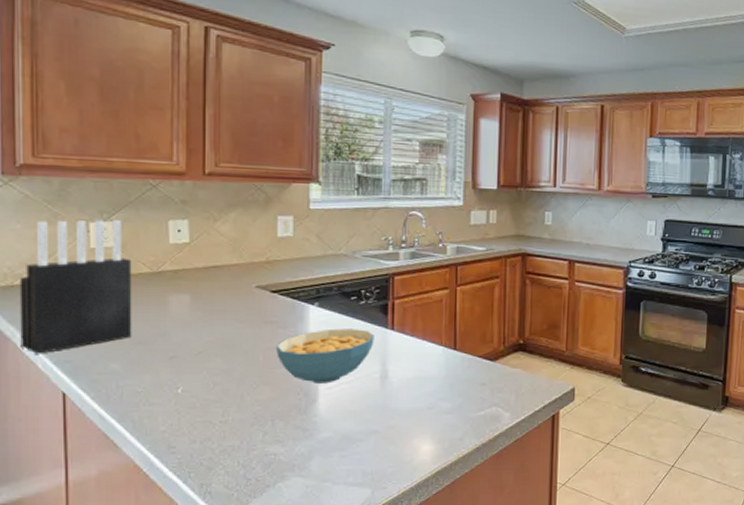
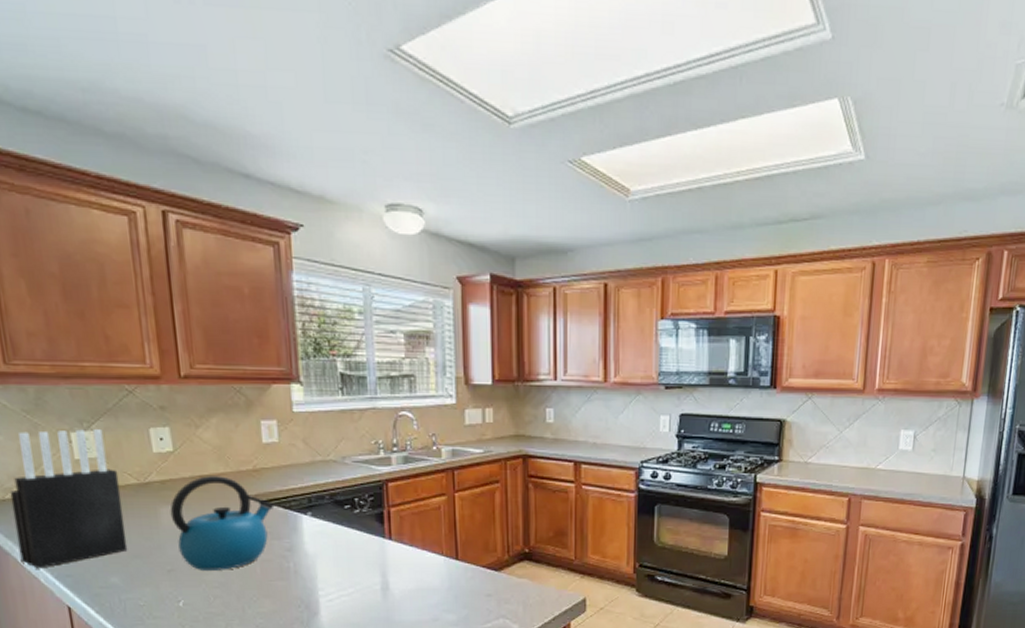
kettle: none [179,266,283,358] -> present [170,476,275,570]
cereal bowl: present [276,328,375,383] -> none [273,539,372,596]

